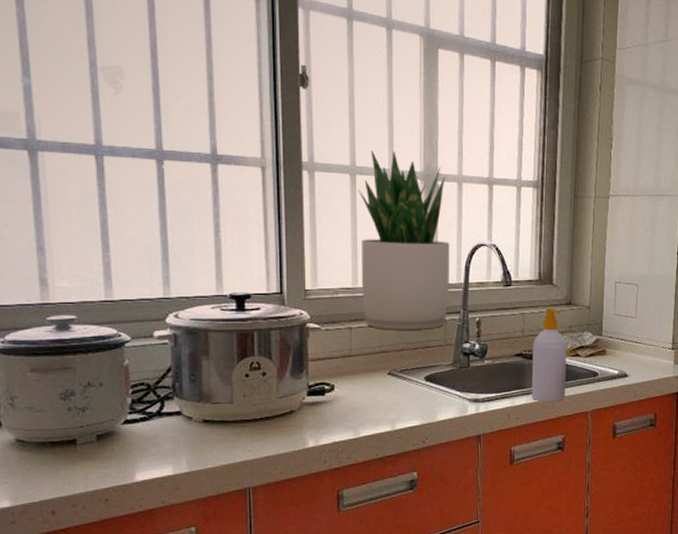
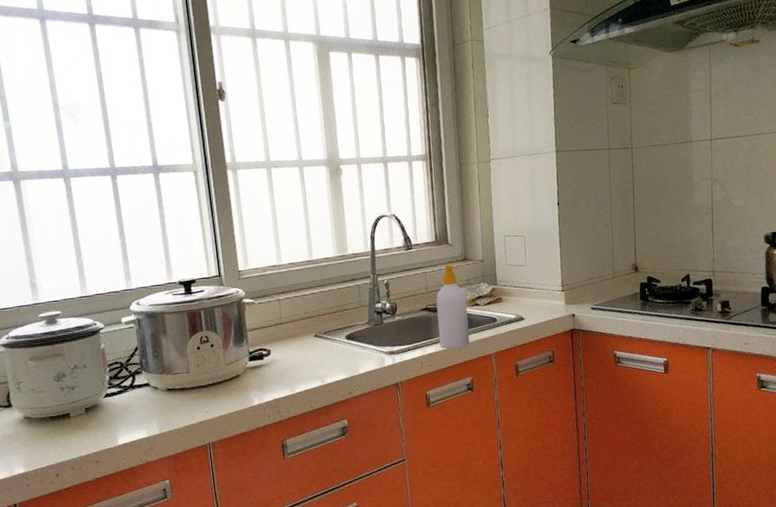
planter: present [358,150,450,330] -> none [274,144,359,299]

